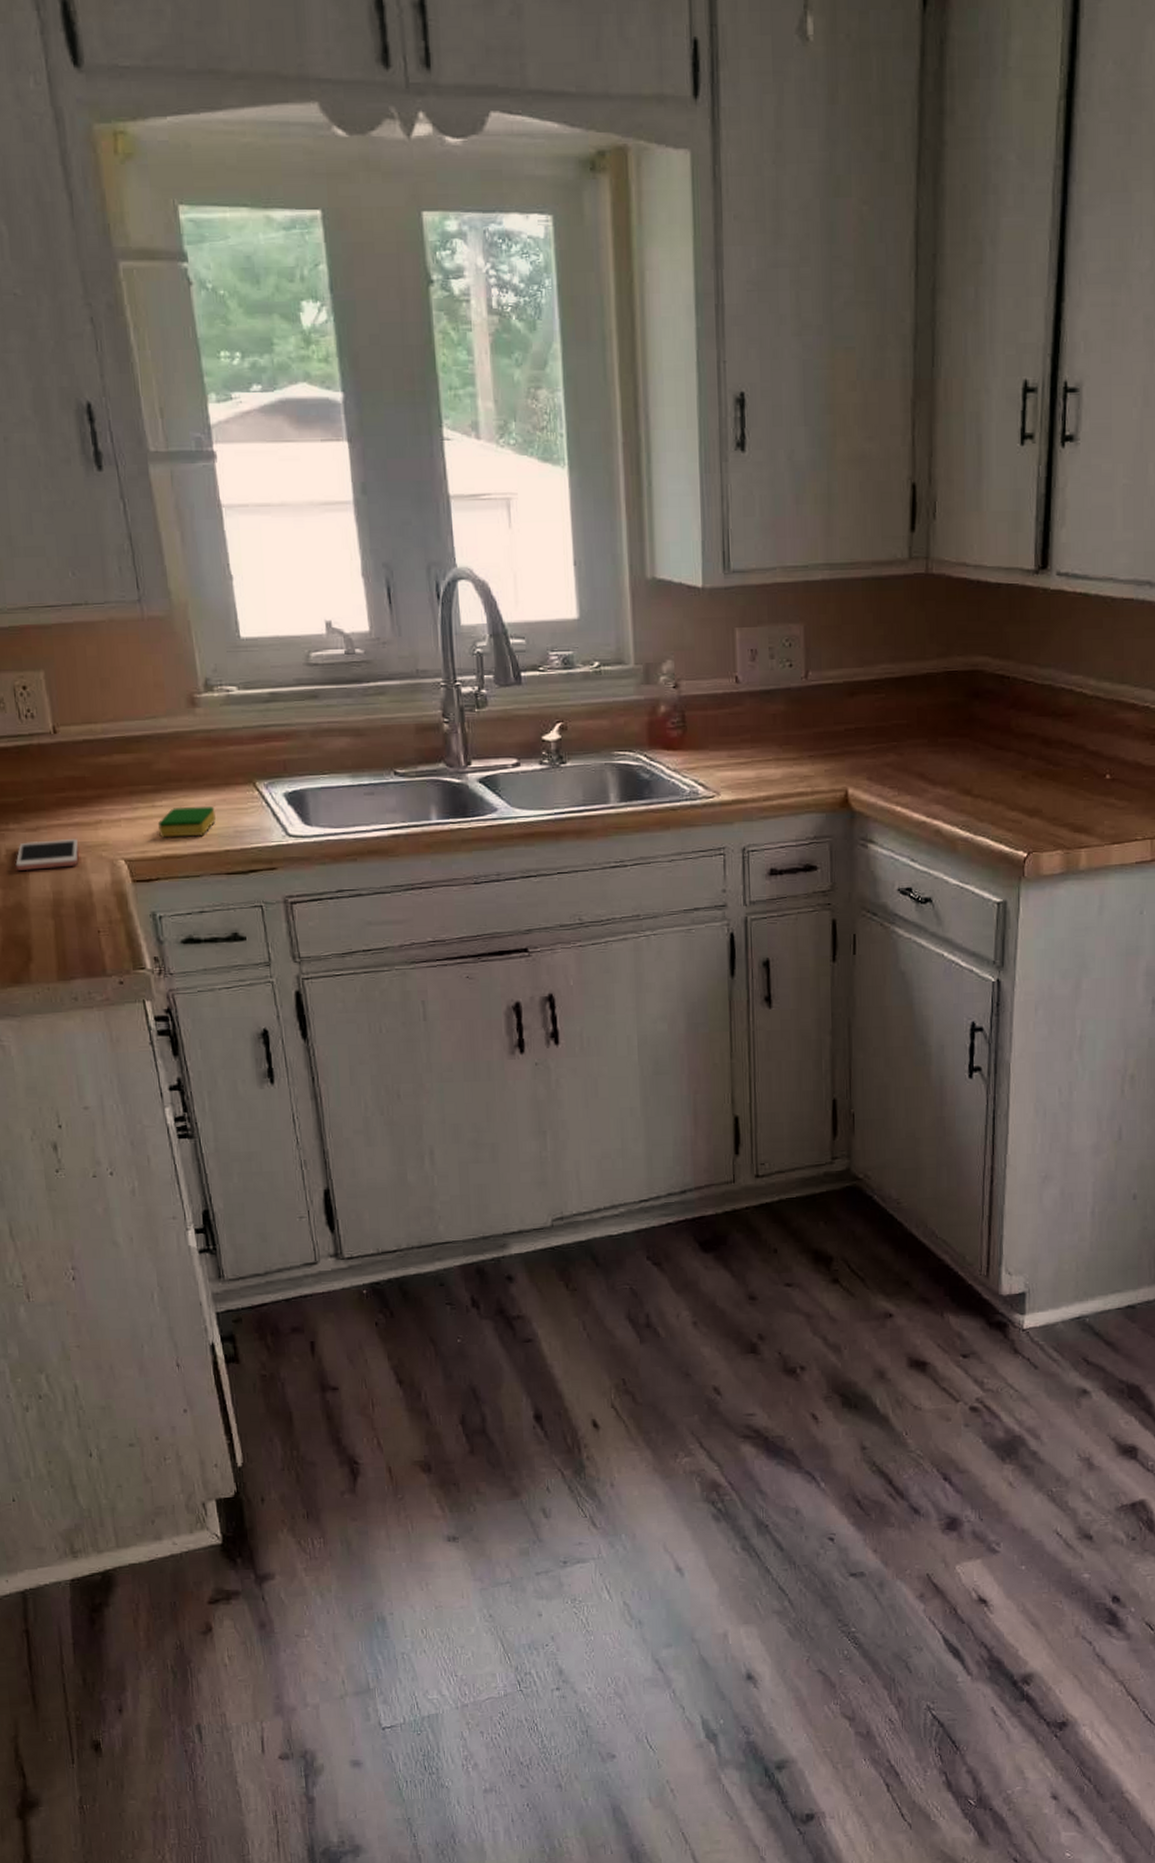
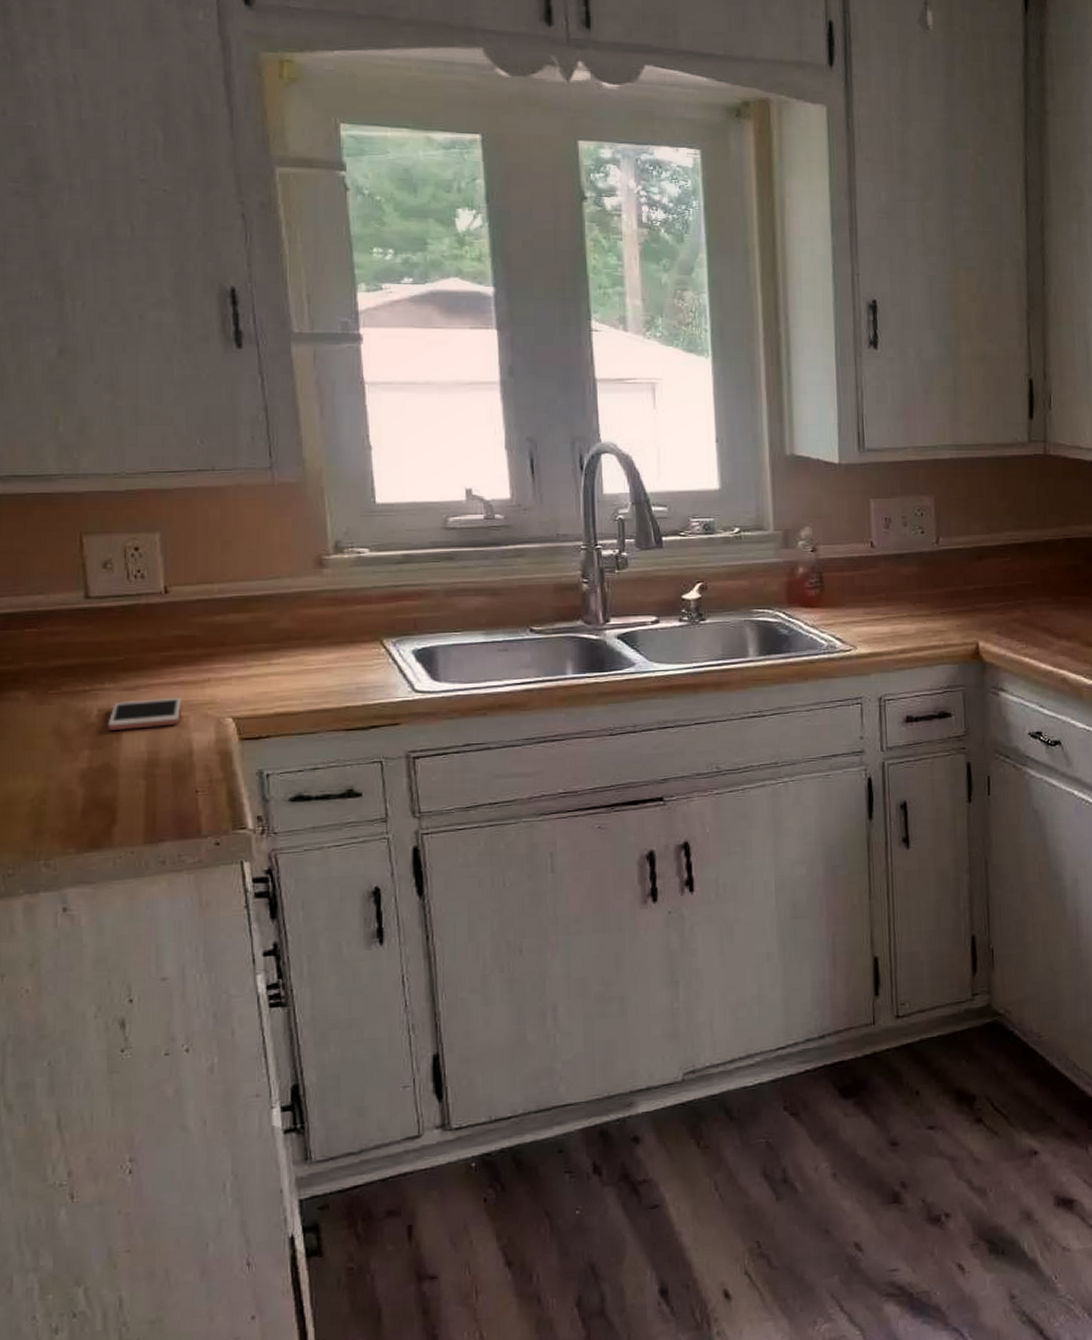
dish sponge: present [157,806,216,838] -> none [272,664,337,695]

